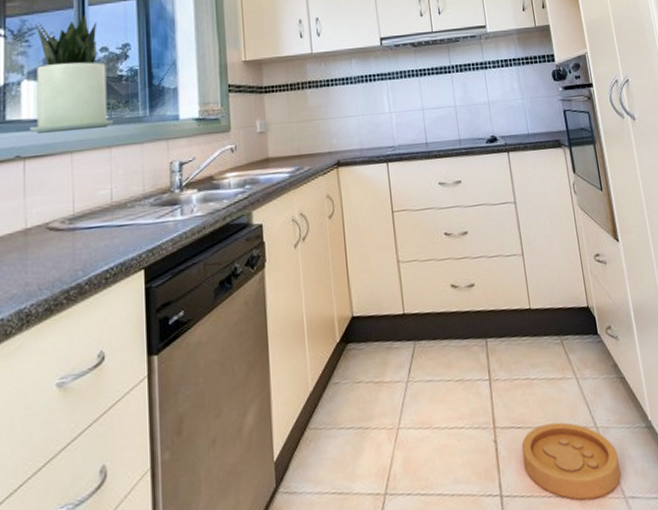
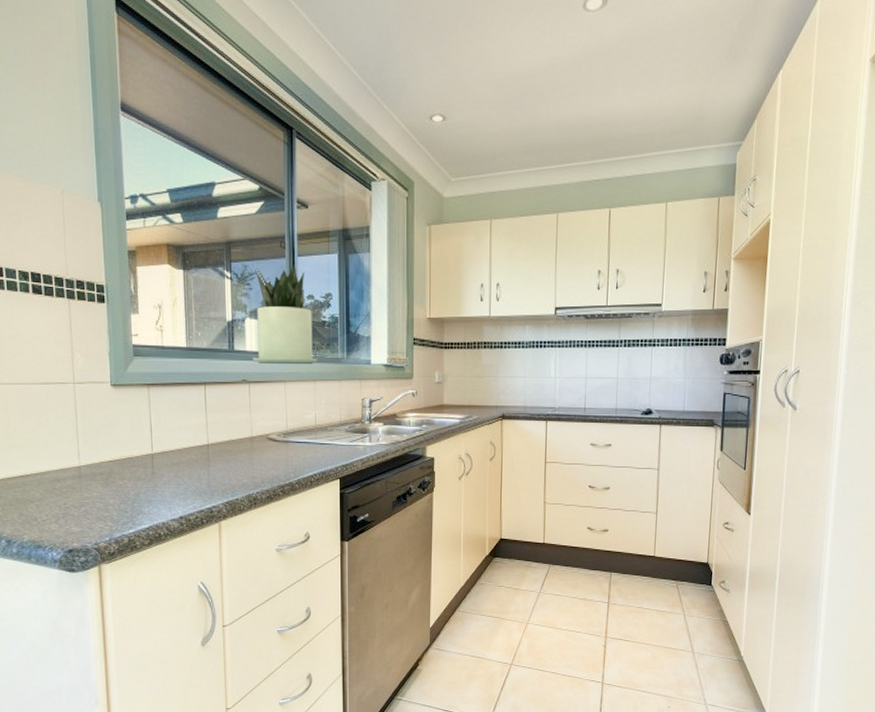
pet bowl: present [521,422,621,500] -> none [625,642,707,700]

